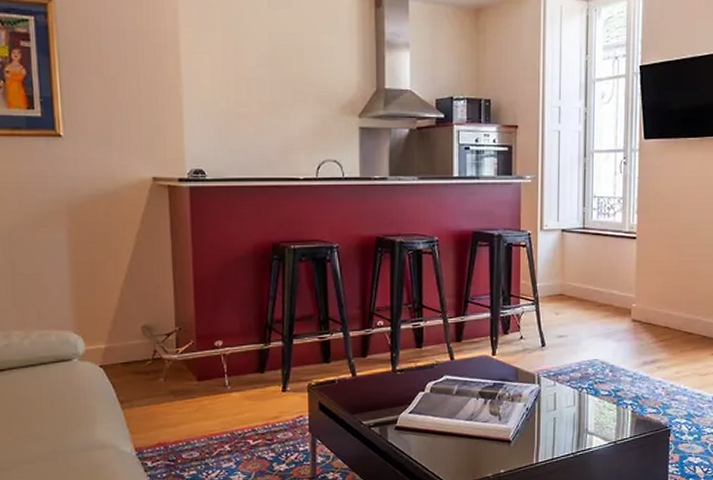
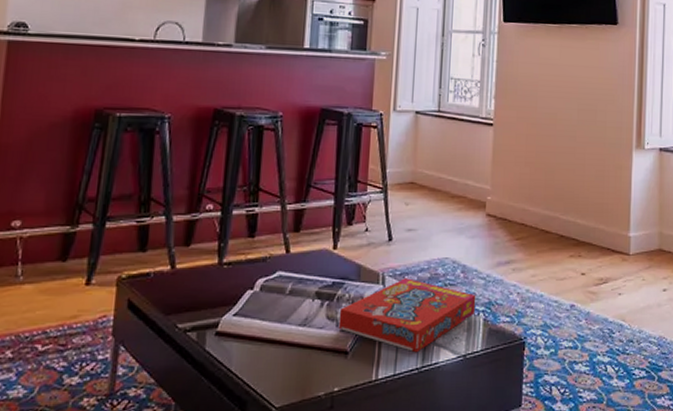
snack box: none [501,378,624,441] -> present [338,278,476,353]

